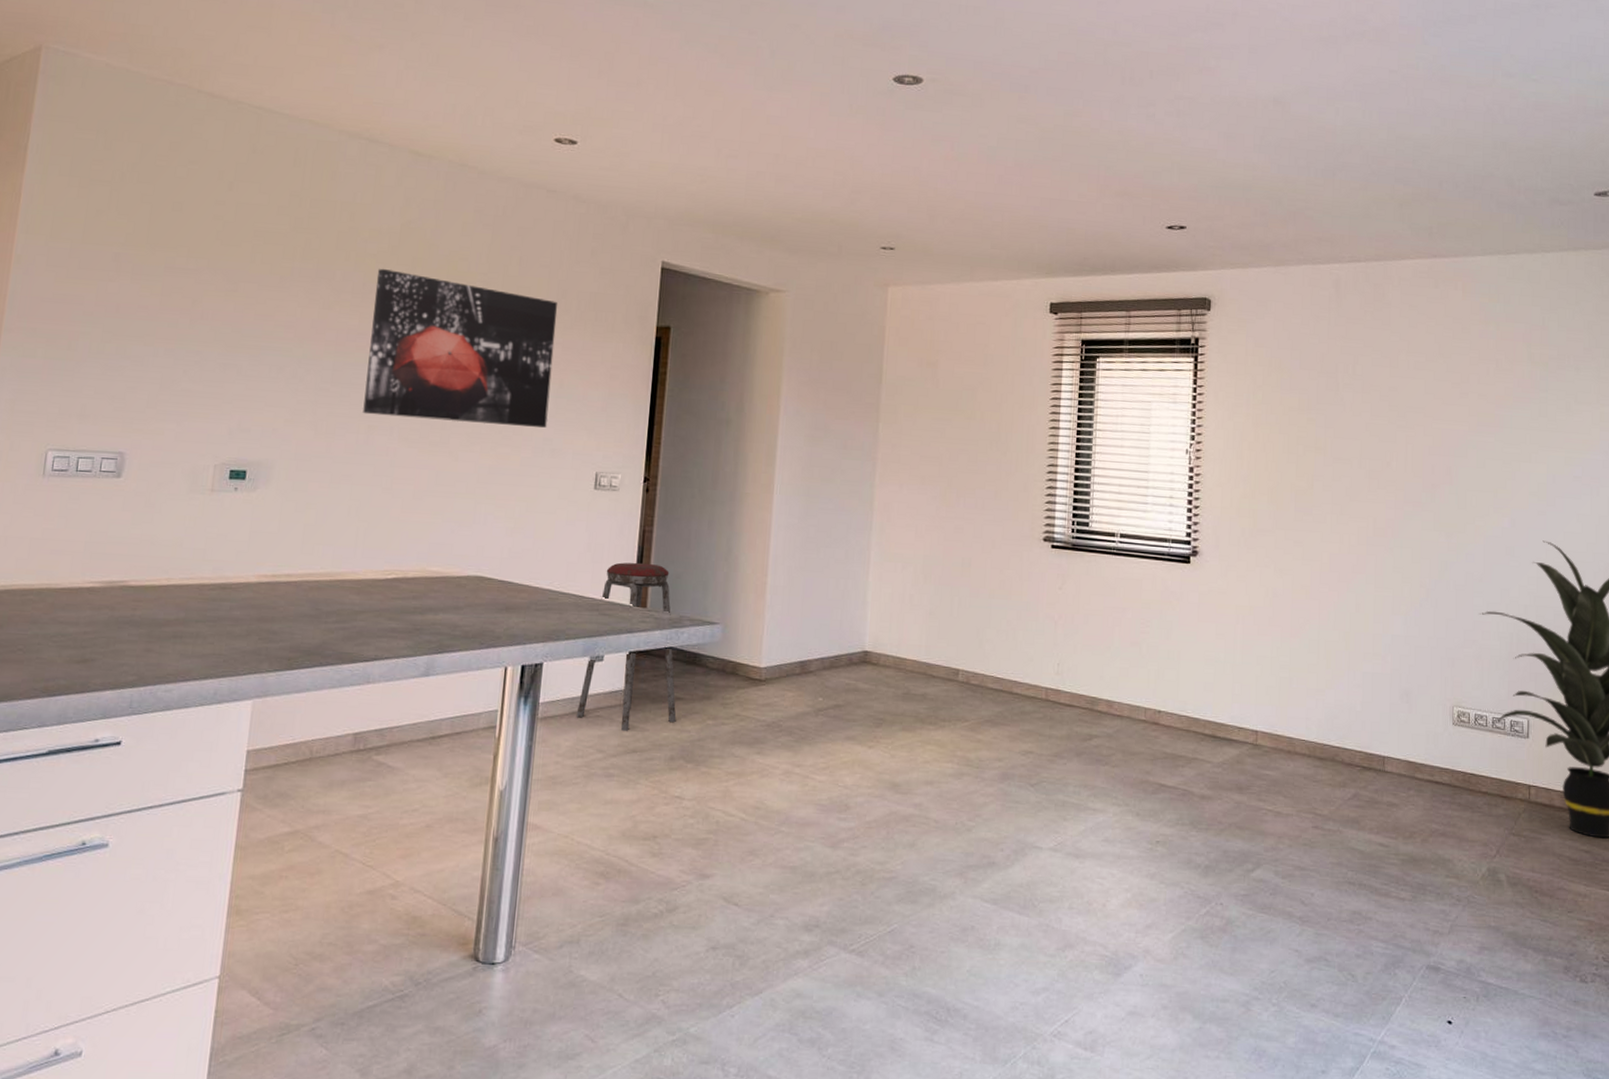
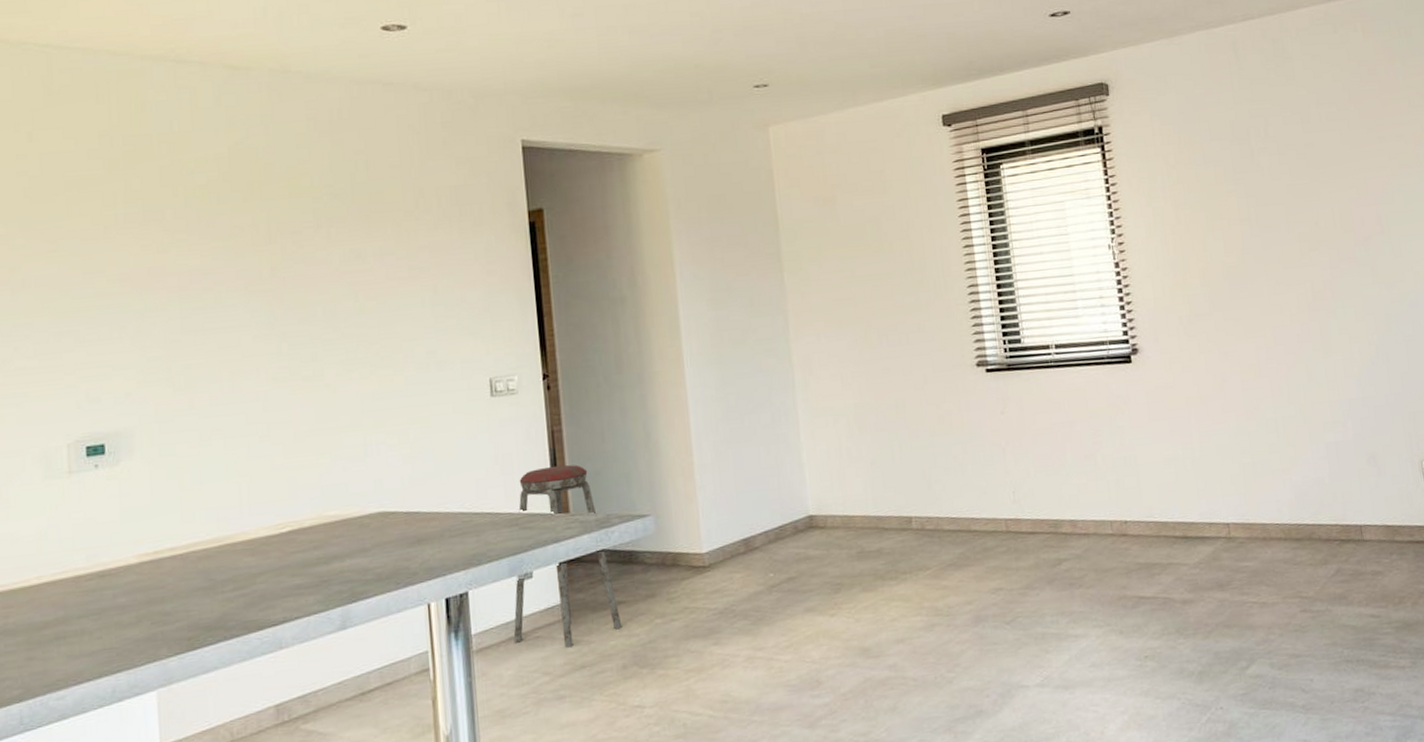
wall art: present [363,268,557,428] -> none [211,198,427,360]

